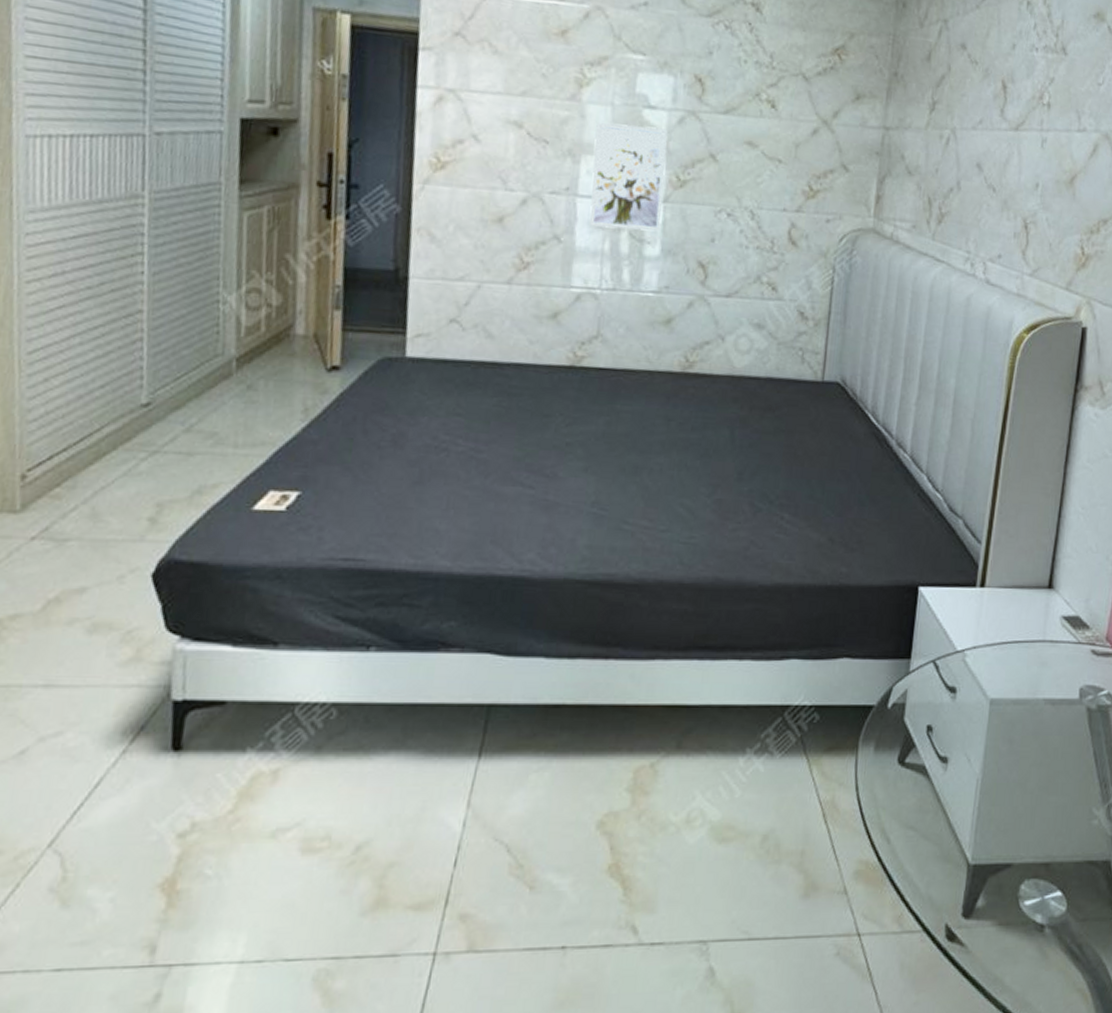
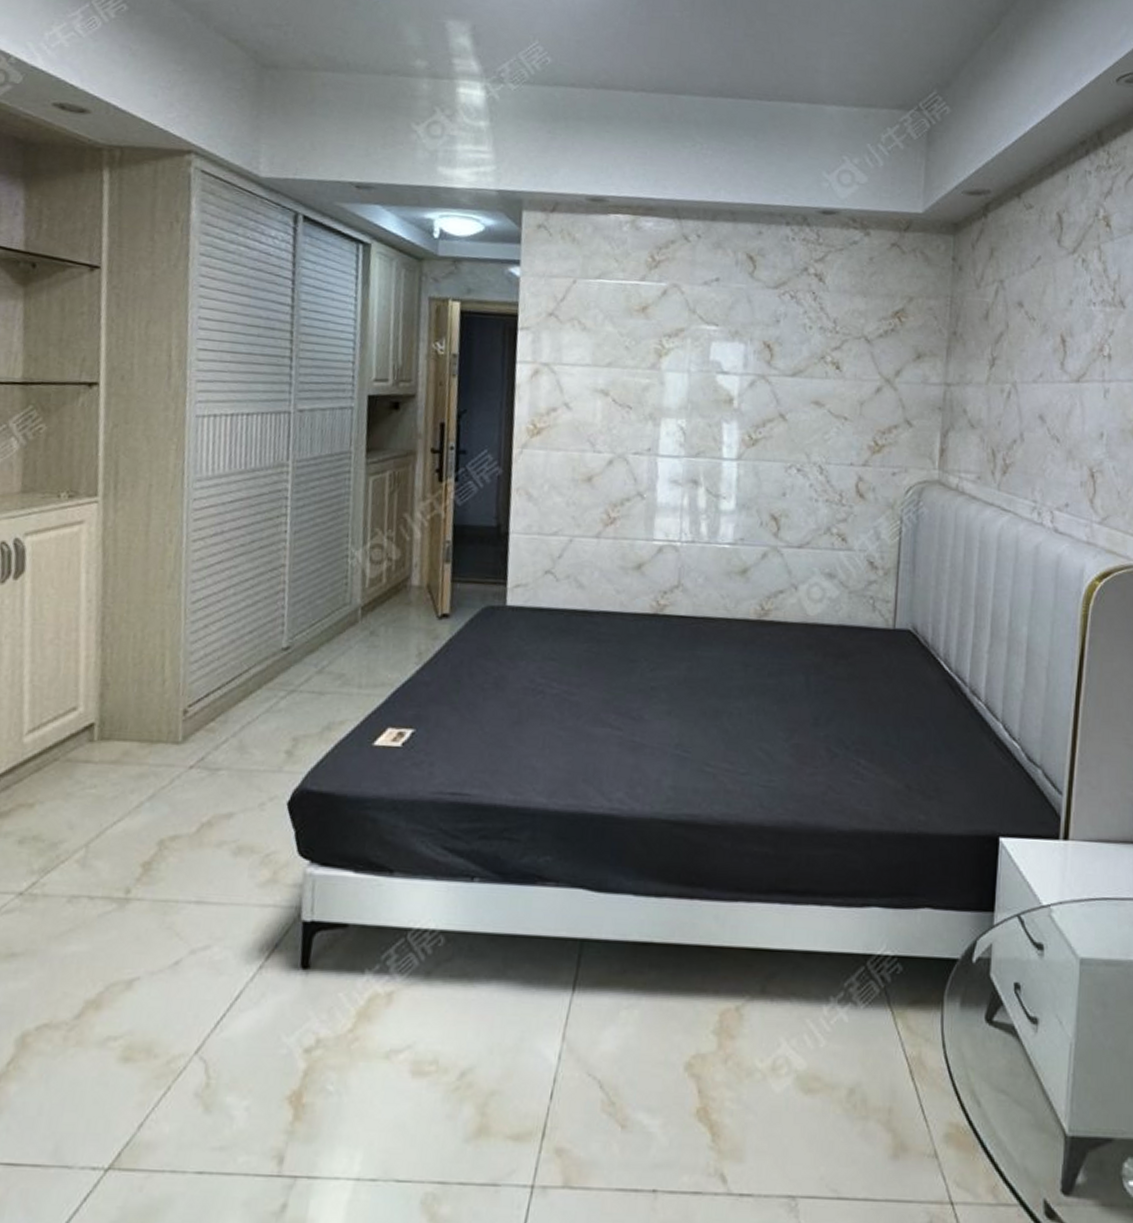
wall art: present [589,122,668,232] -> none [669,388,740,488]

